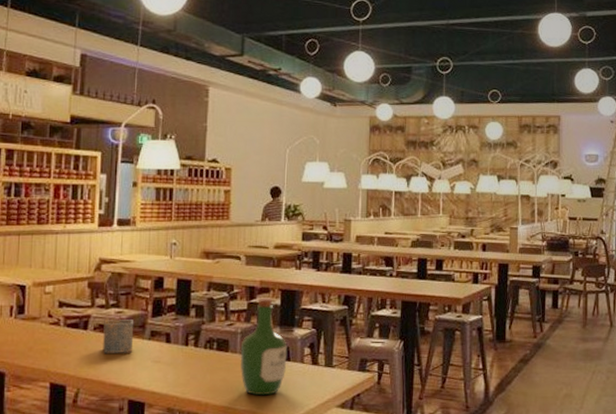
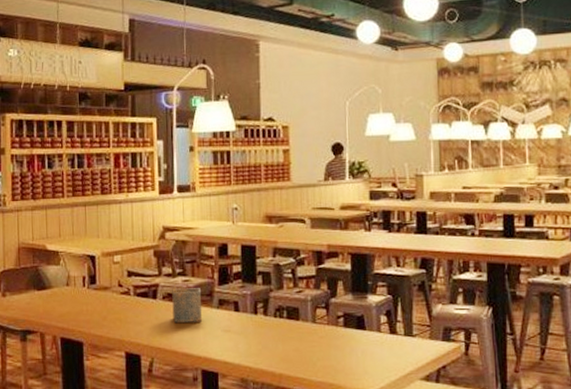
wine bottle: present [241,298,288,395] -> none [312,262,363,366]

